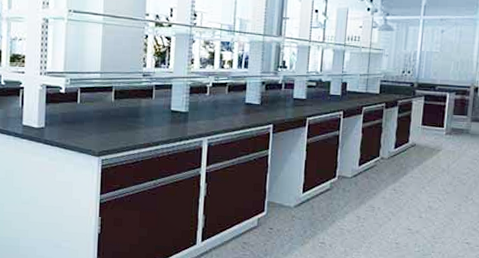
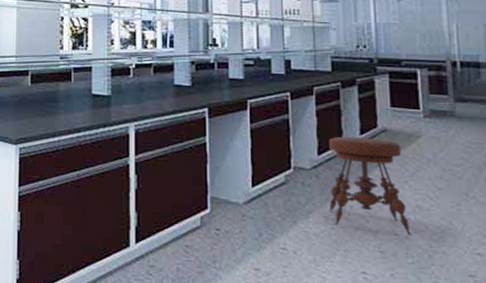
stool: none [362,150,425,230] -> present [329,136,413,236]

